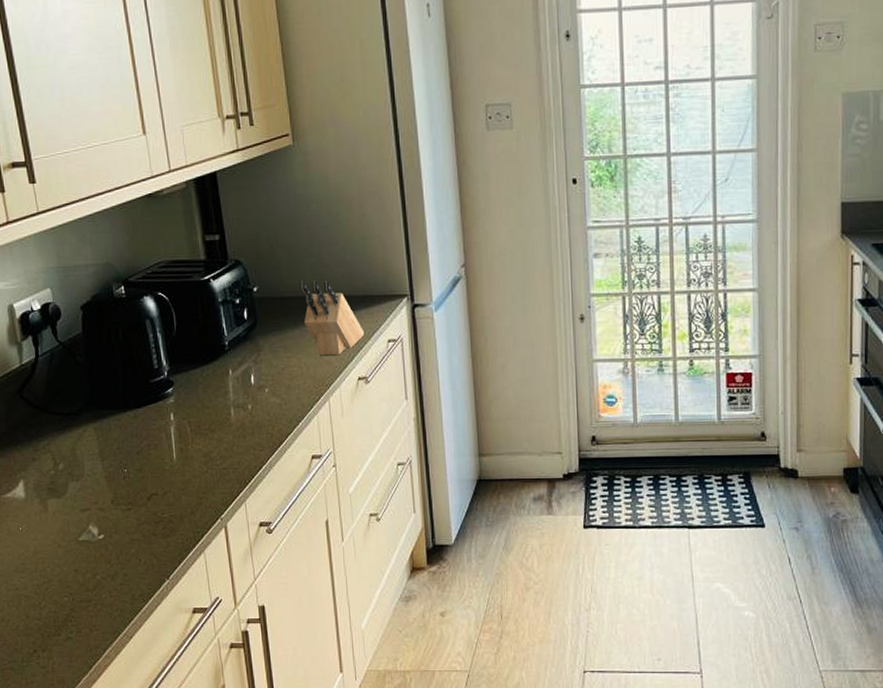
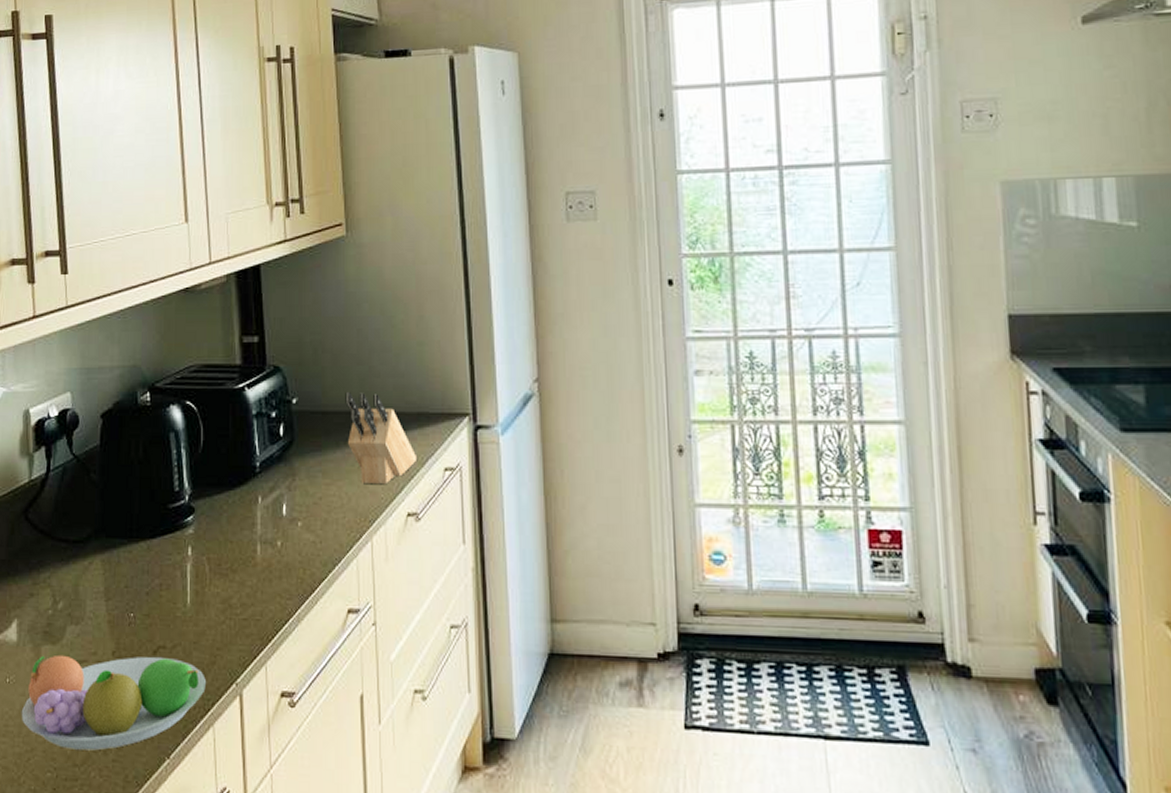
fruit bowl: none [35,502,196,578] -> present [21,654,207,751]

